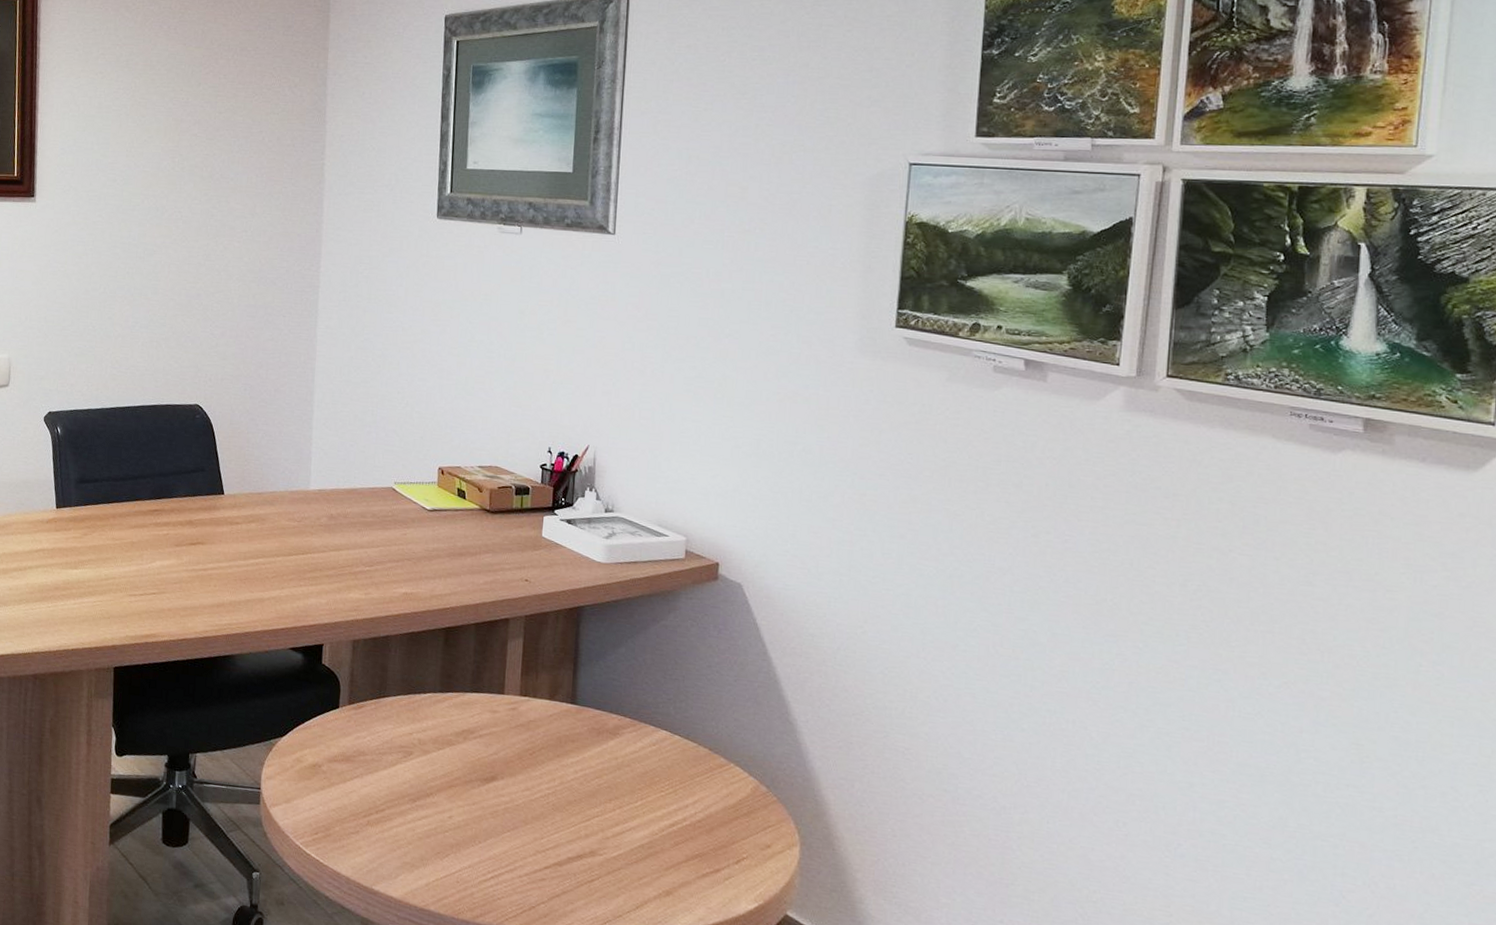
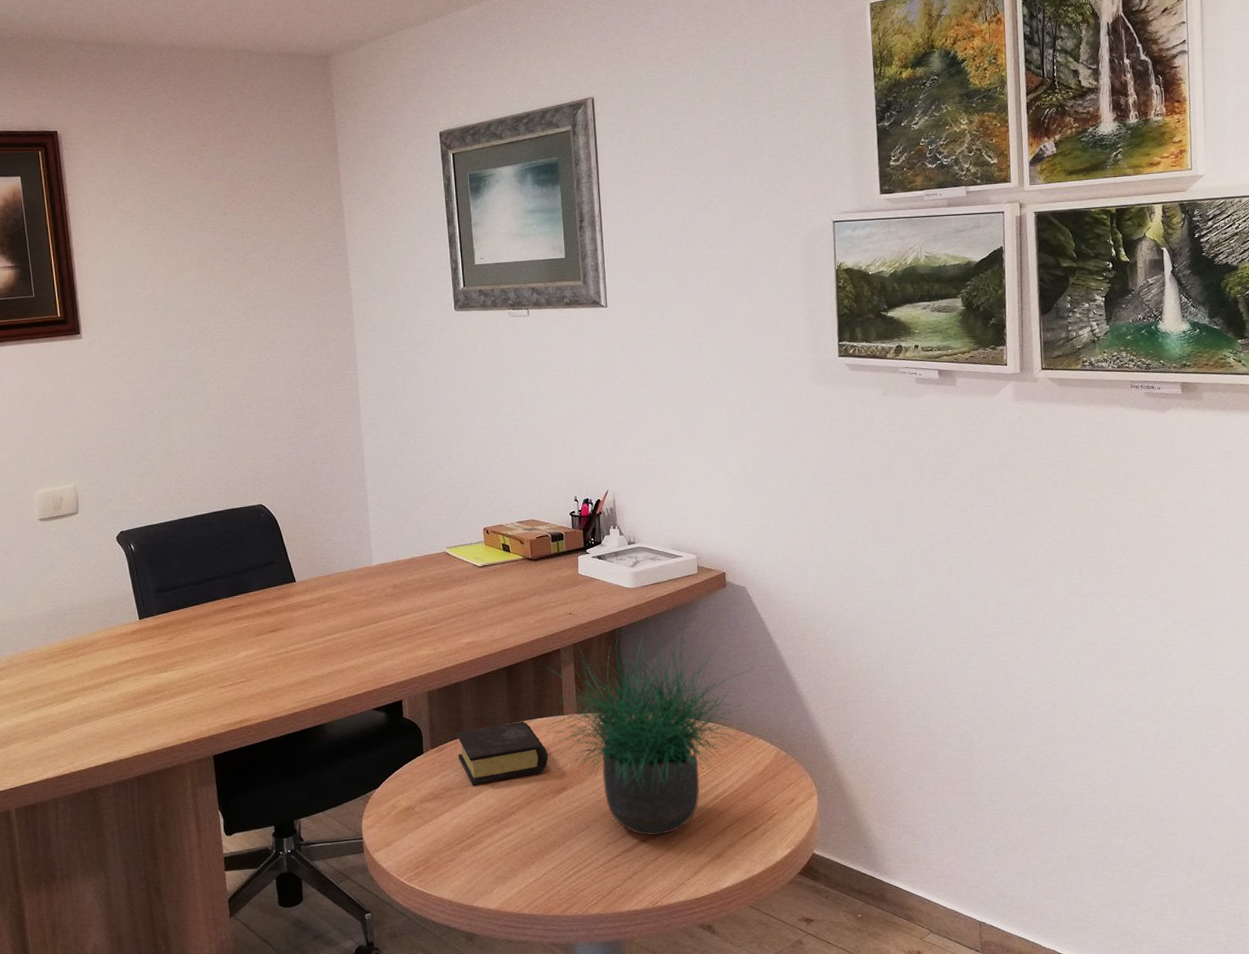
book: none [377,690,481,756] -> present [456,721,549,784]
potted plant: none [481,584,741,855] -> present [546,609,755,836]

